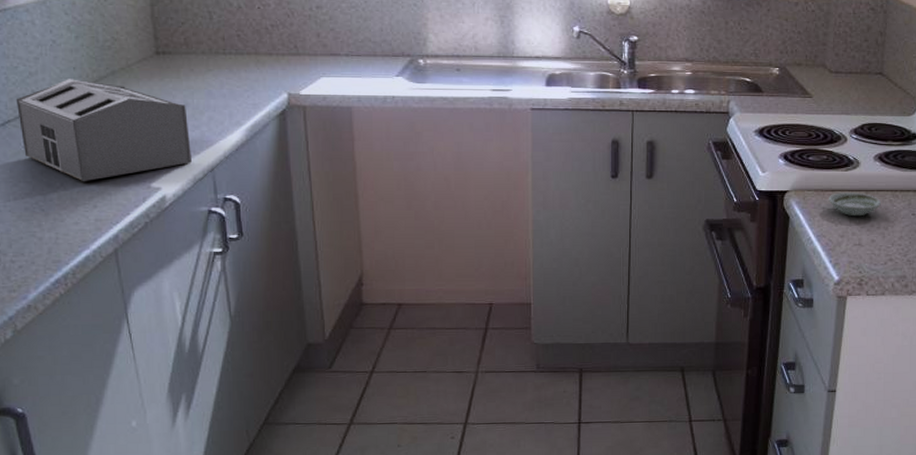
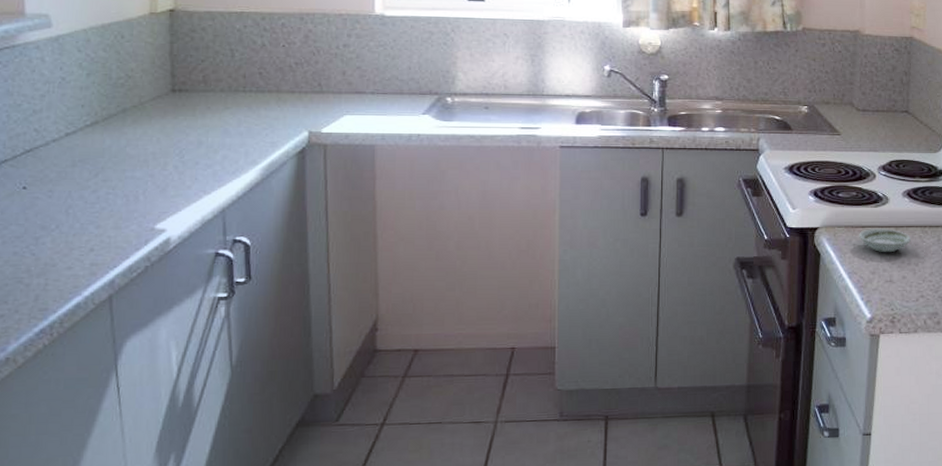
toaster: present [16,79,192,182] -> none [15,117,202,224]

